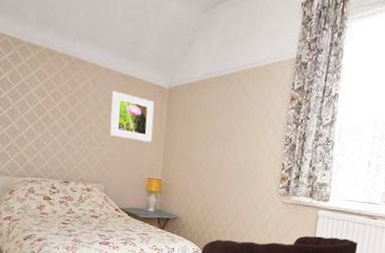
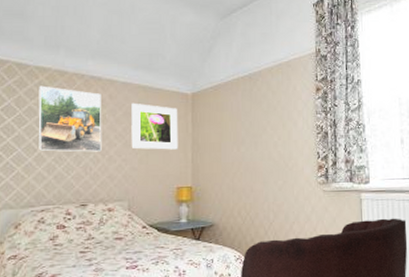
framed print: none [30,63,86,135] -> present [38,85,102,152]

